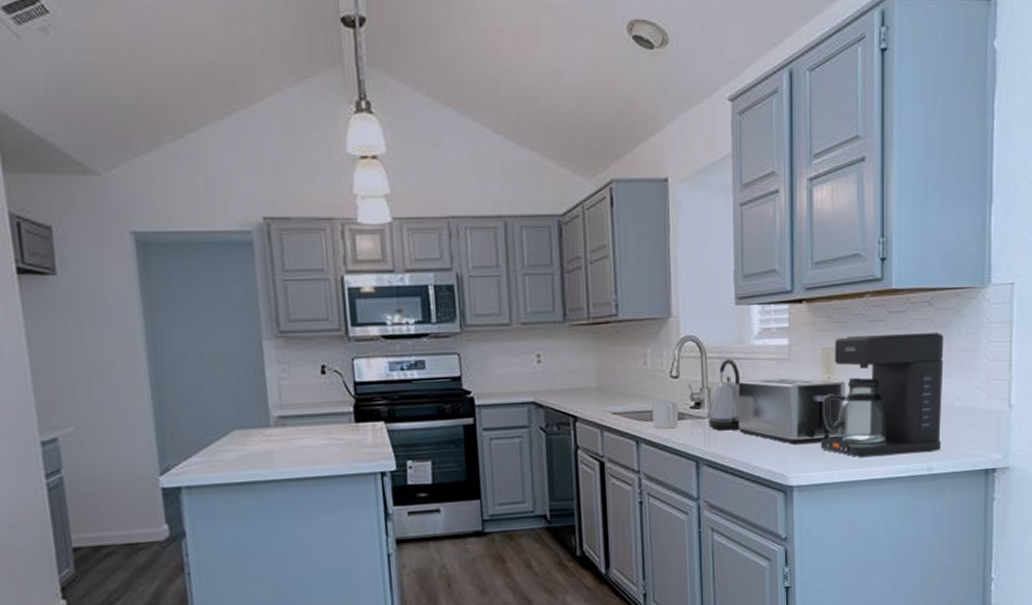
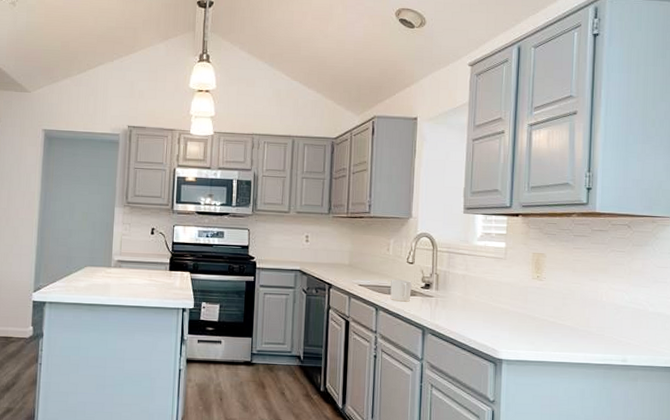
kettle: present [707,358,740,431] -> none [434,253,463,309]
toaster: present [738,377,846,444] -> none [459,270,552,327]
coffee maker: present [820,333,944,458] -> none [527,246,640,347]

